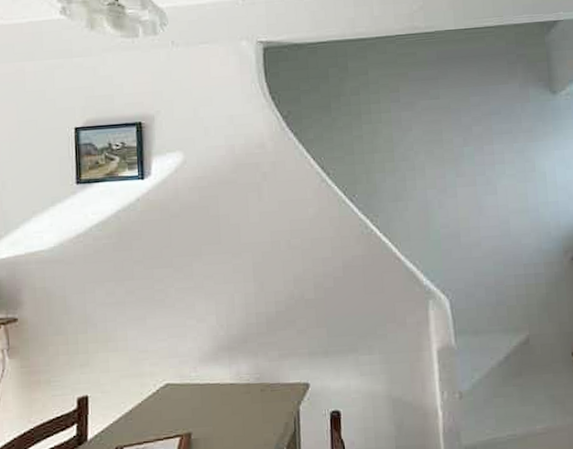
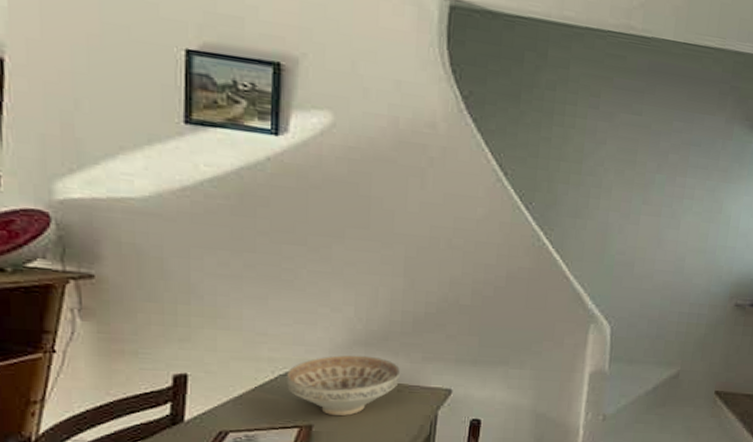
decorative bowl: none [165,359,262,422] -> present [286,355,401,417]

